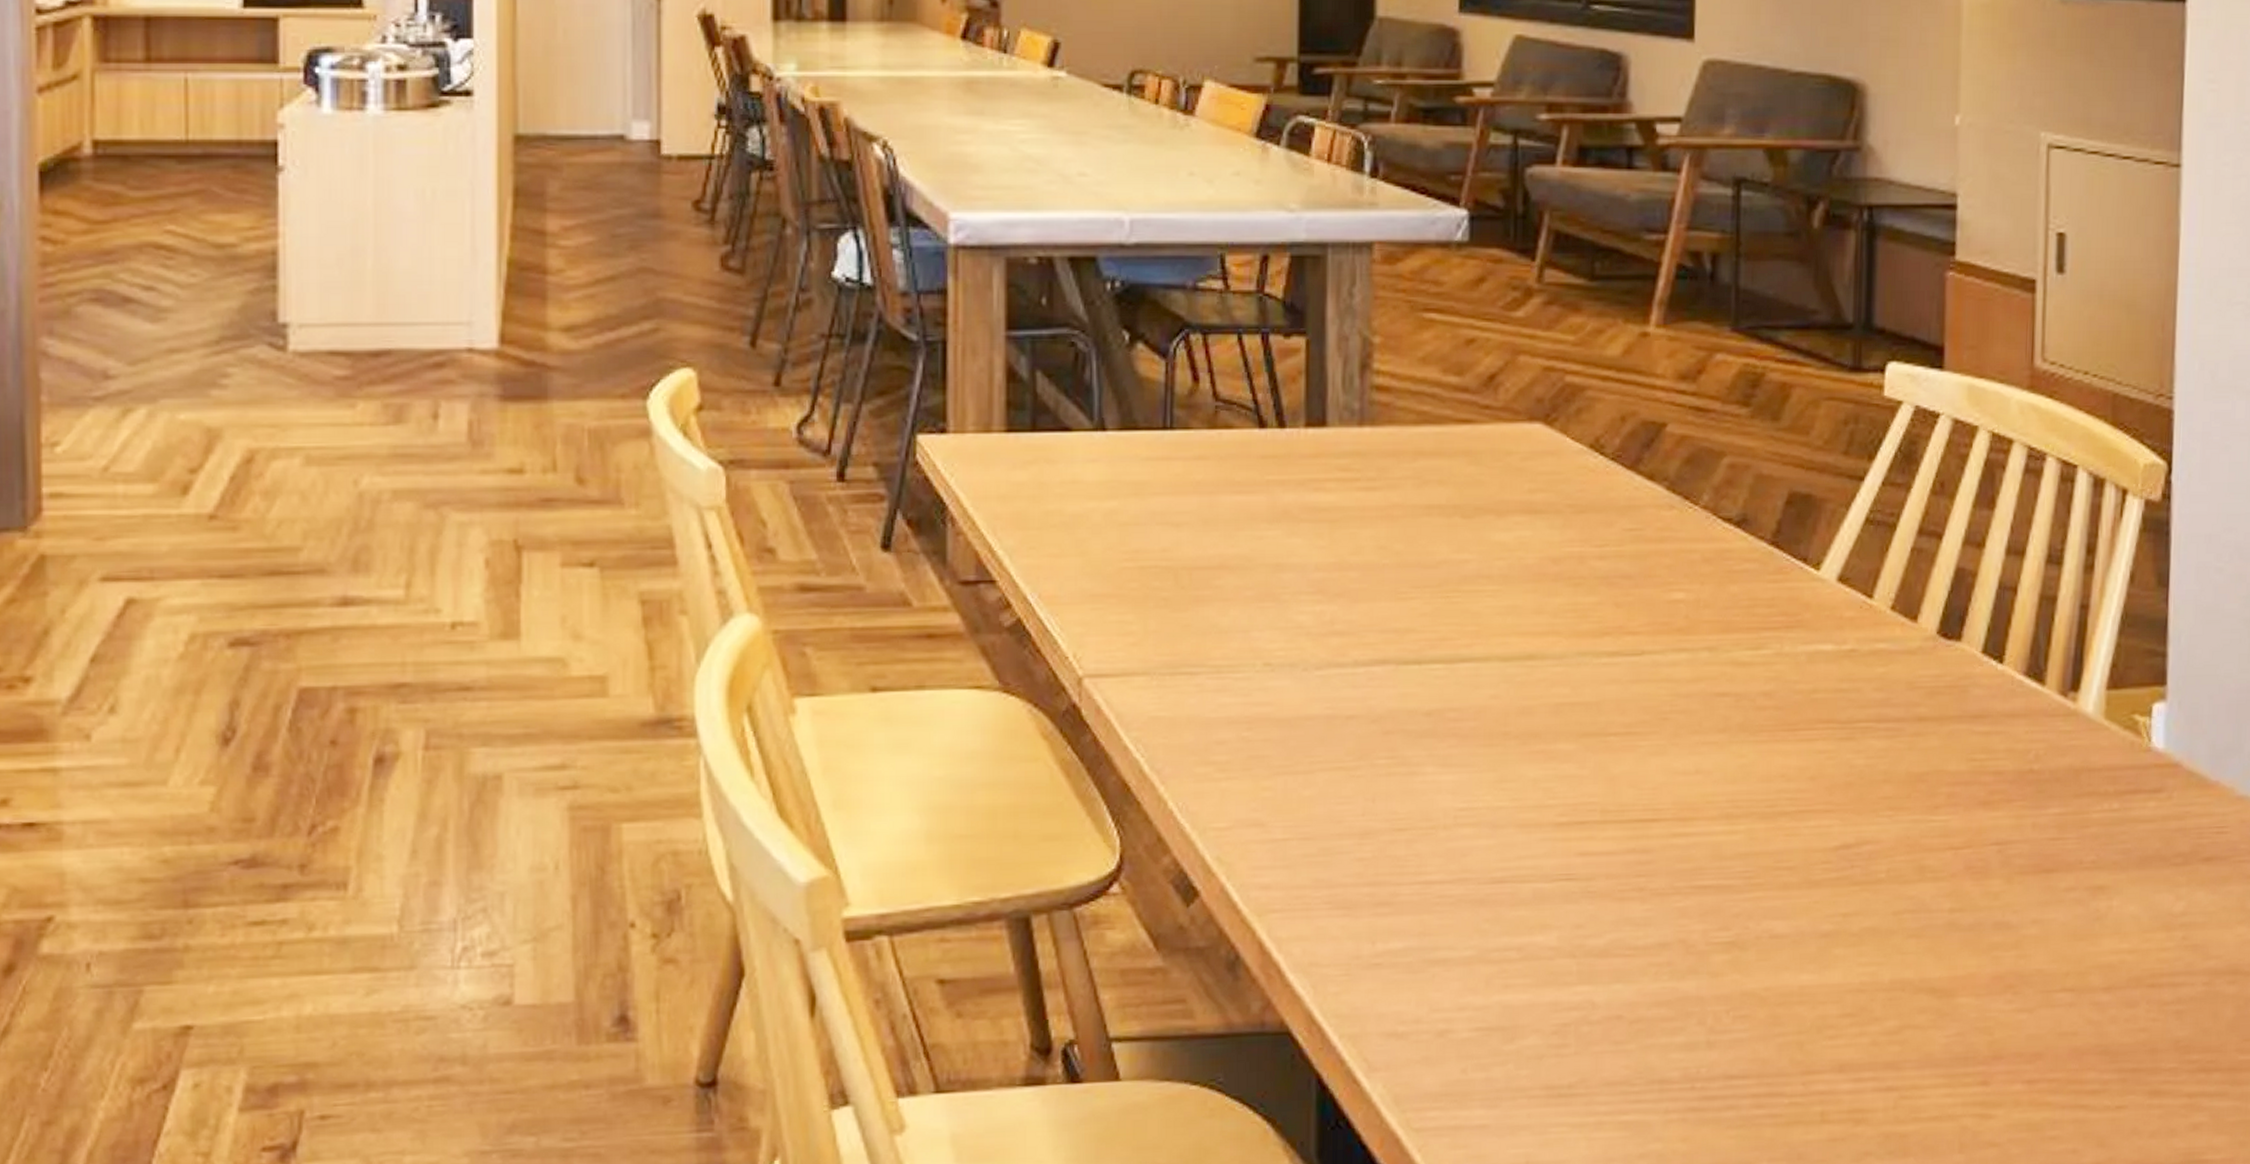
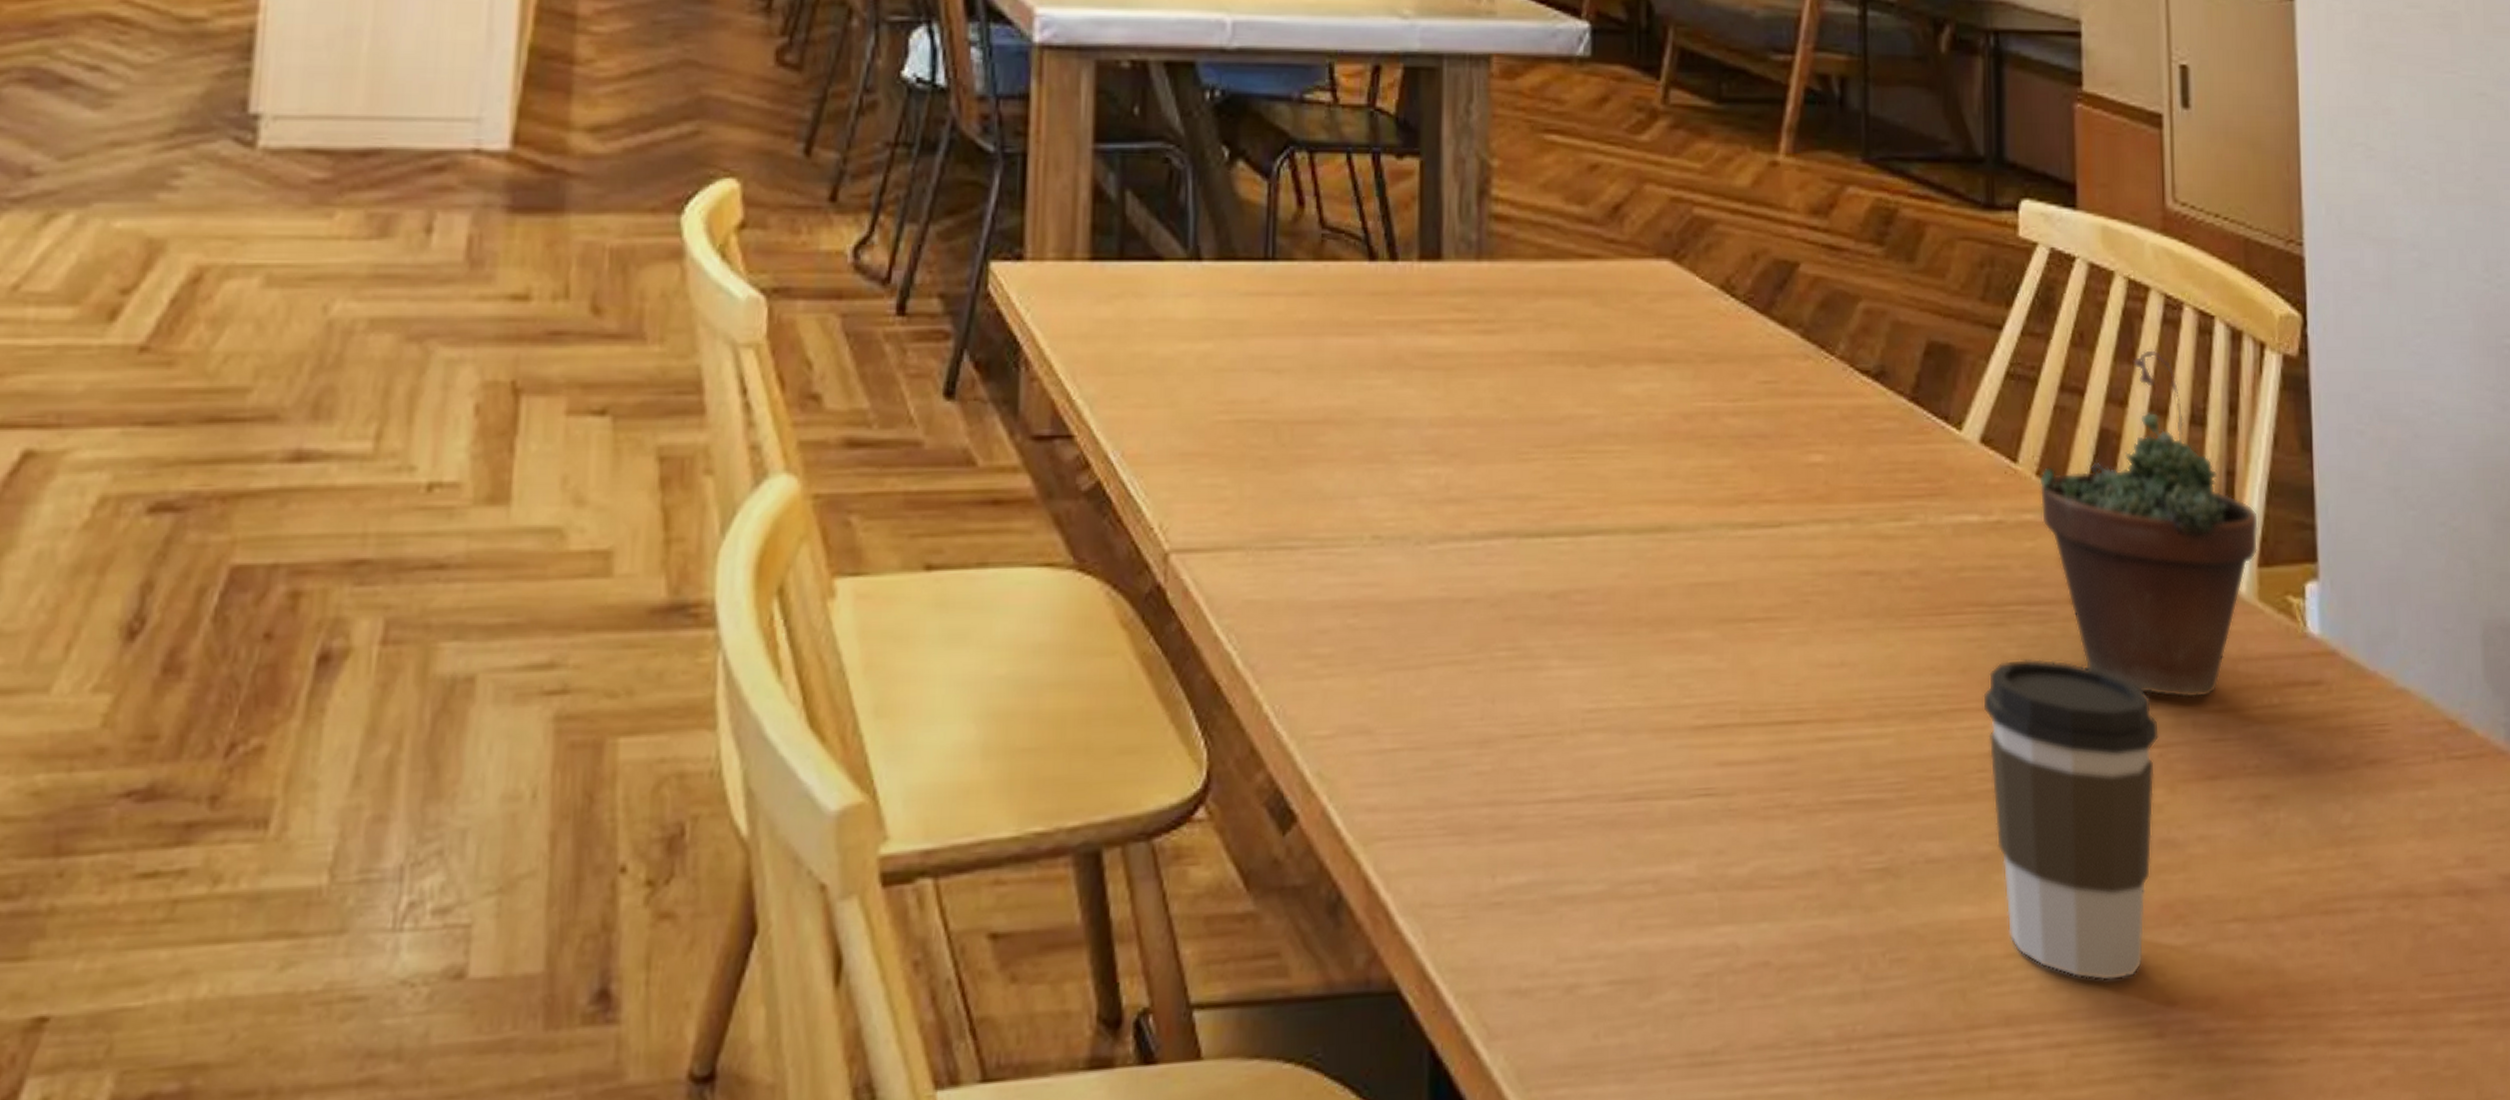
coffee cup: none [1829,768,2000,1038] -> present [1982,658,2160,982]
succulent plant: none [1893,497,2110,803] -> present [2039,350,2259,698]

